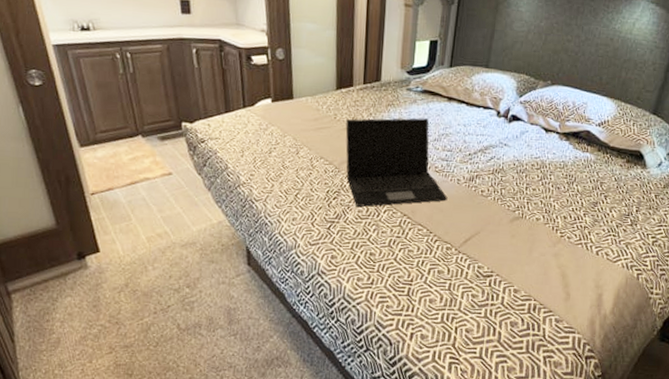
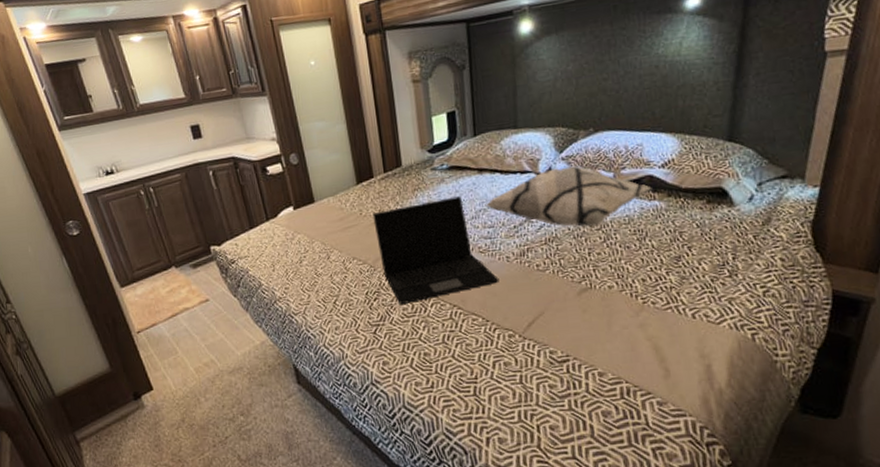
decorative pillow: none [447,109,587,166] -> present [484,166,652,227]

